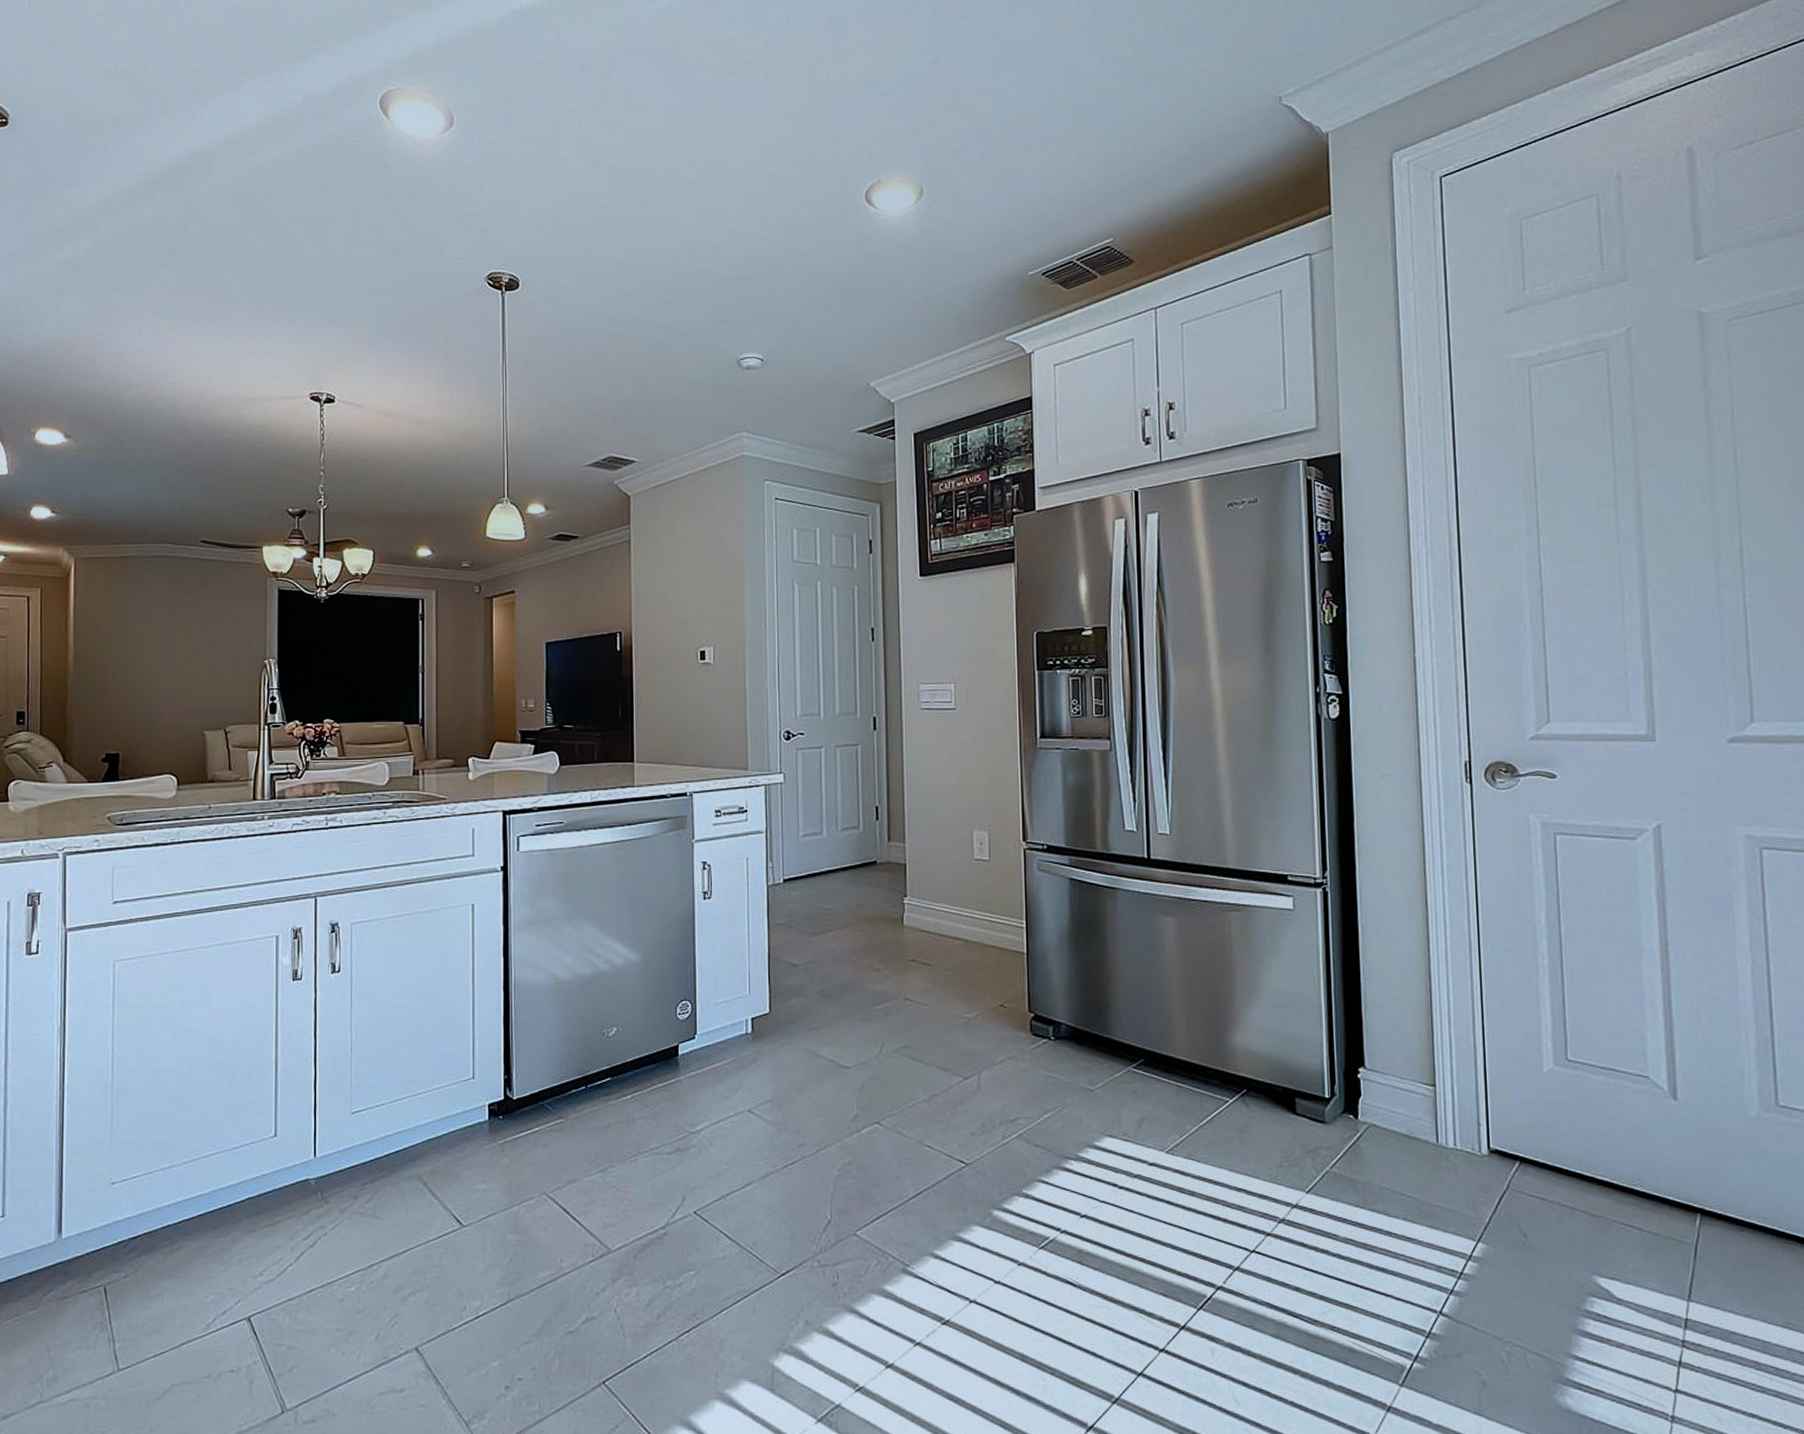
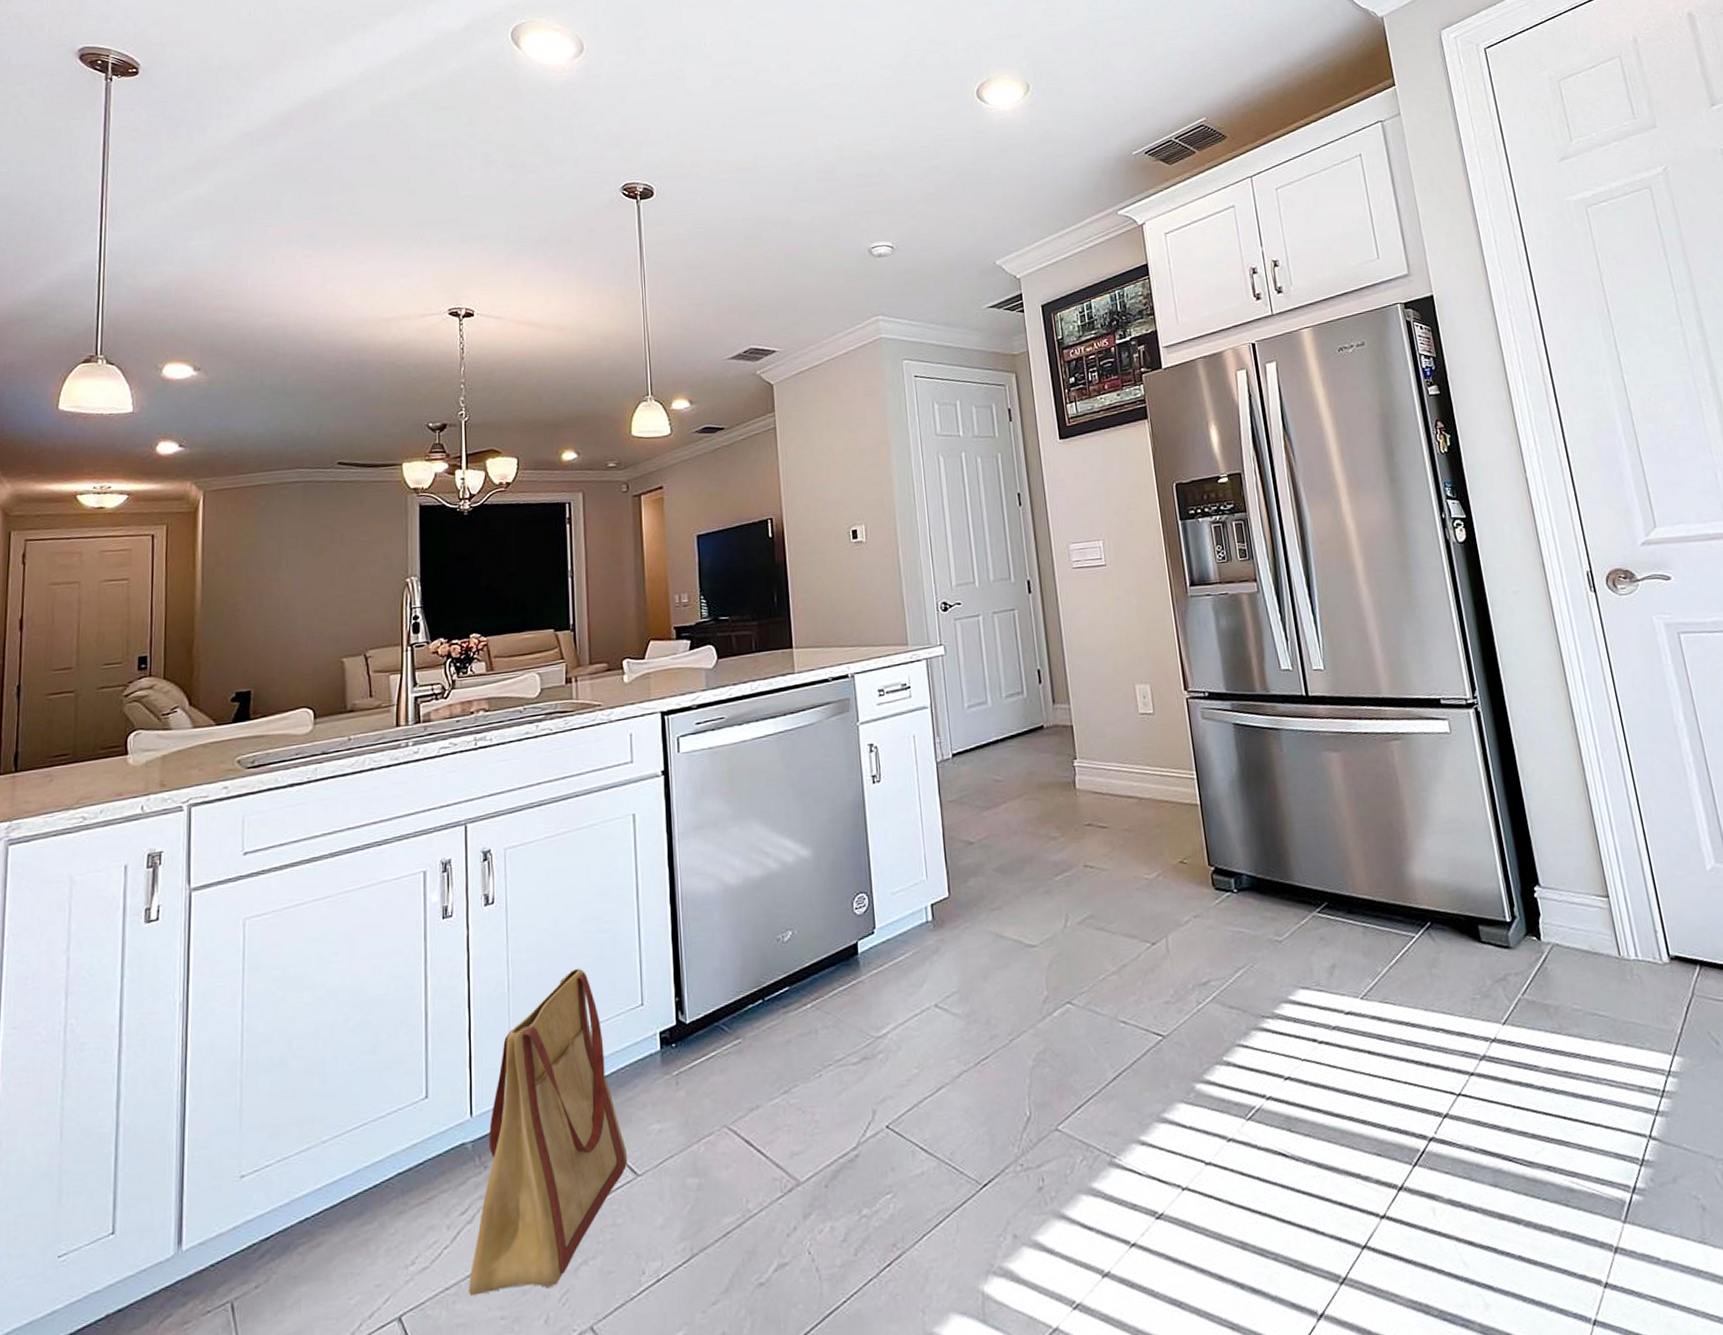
shopping bag: none [310,1039,455,1310] -> present [469,968,628,1296]

